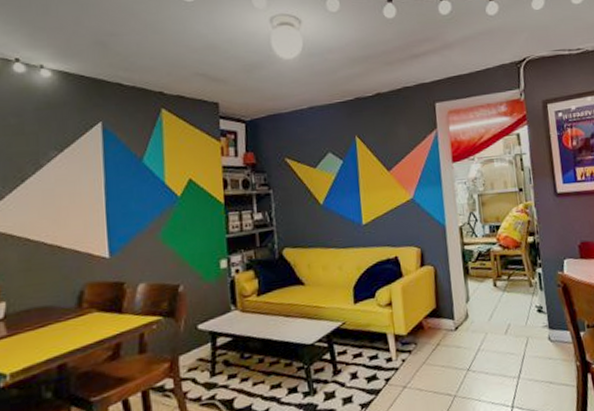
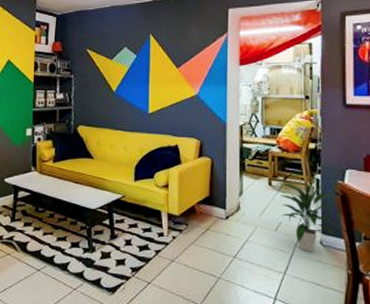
indoor plant: none [504,275,562,351] -> present [279,181,337,253]

